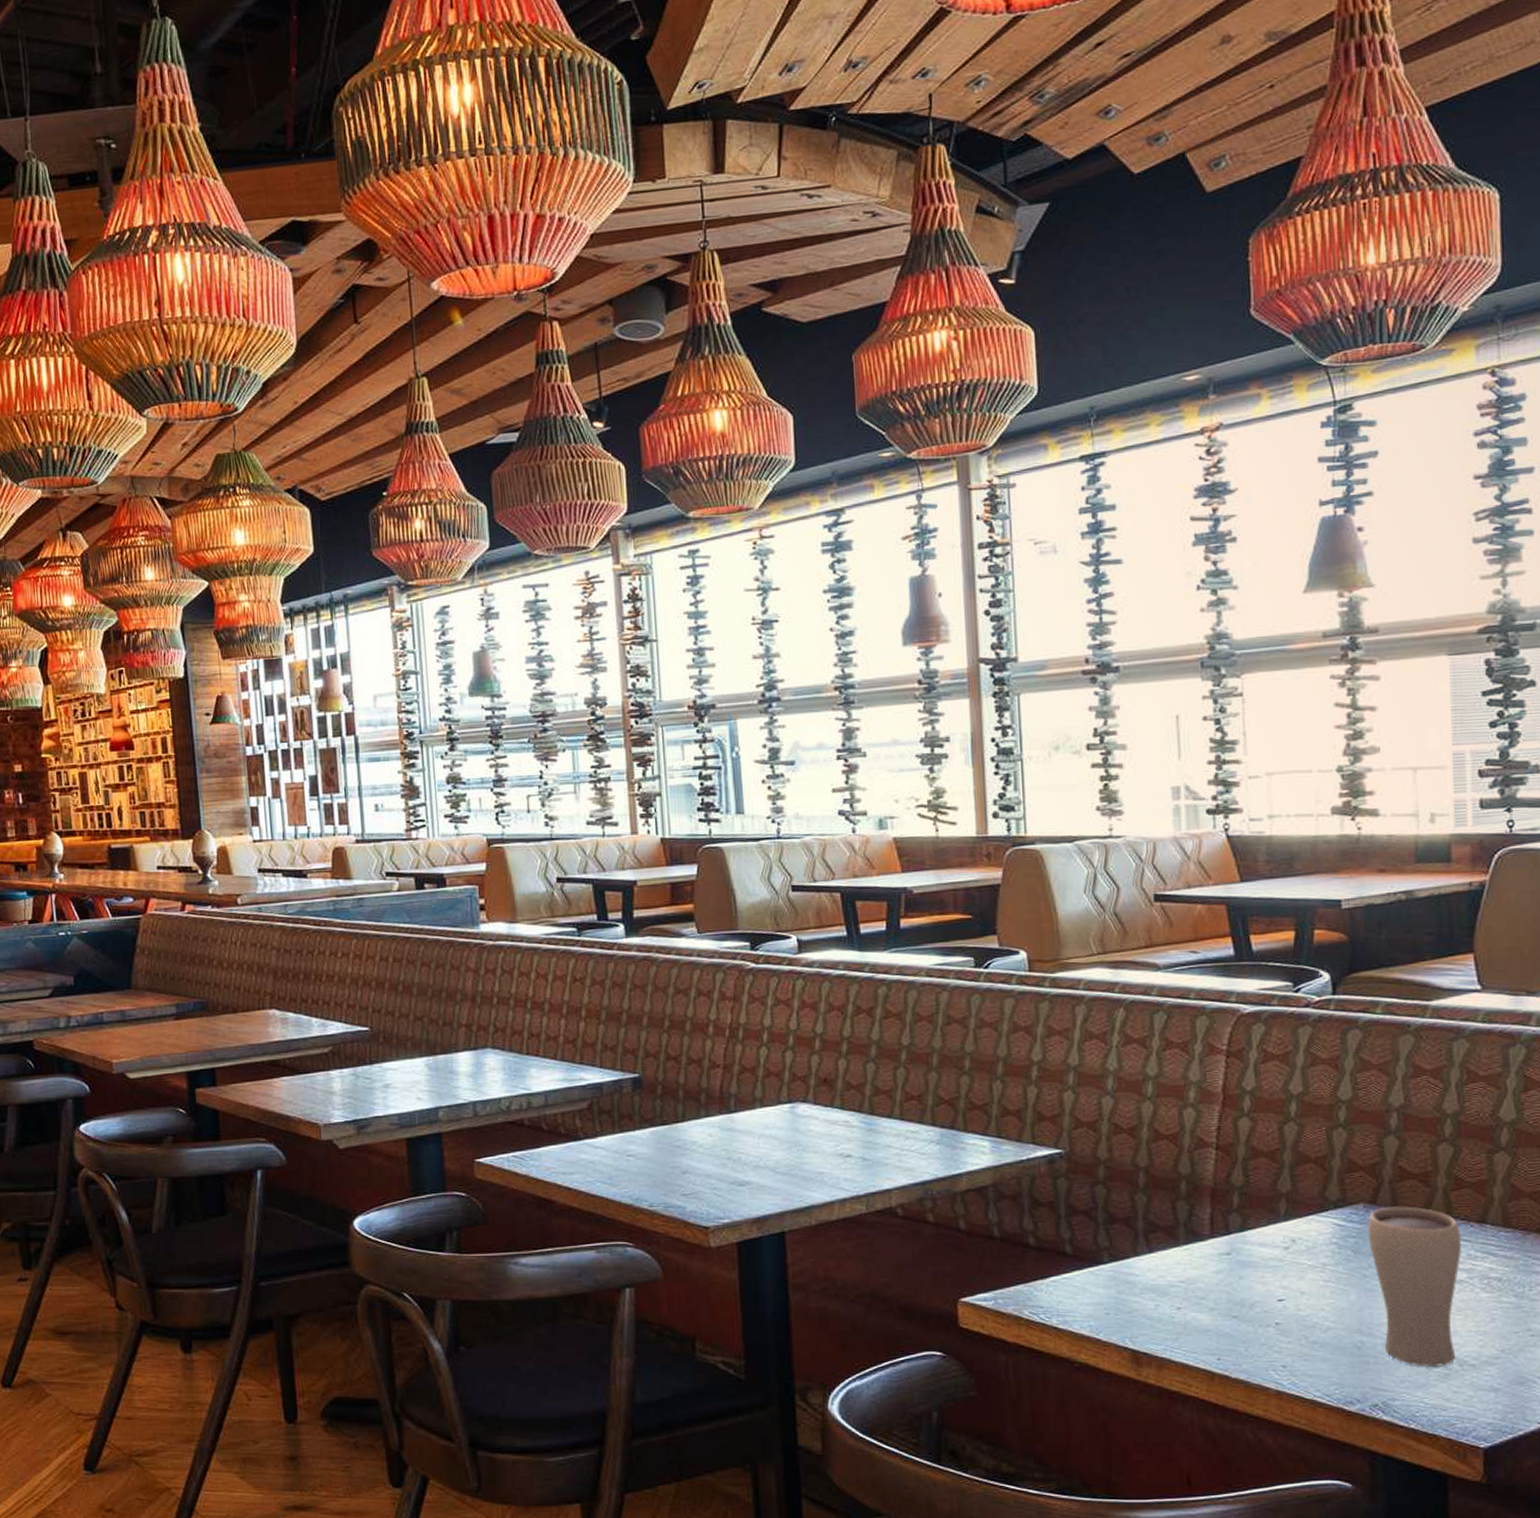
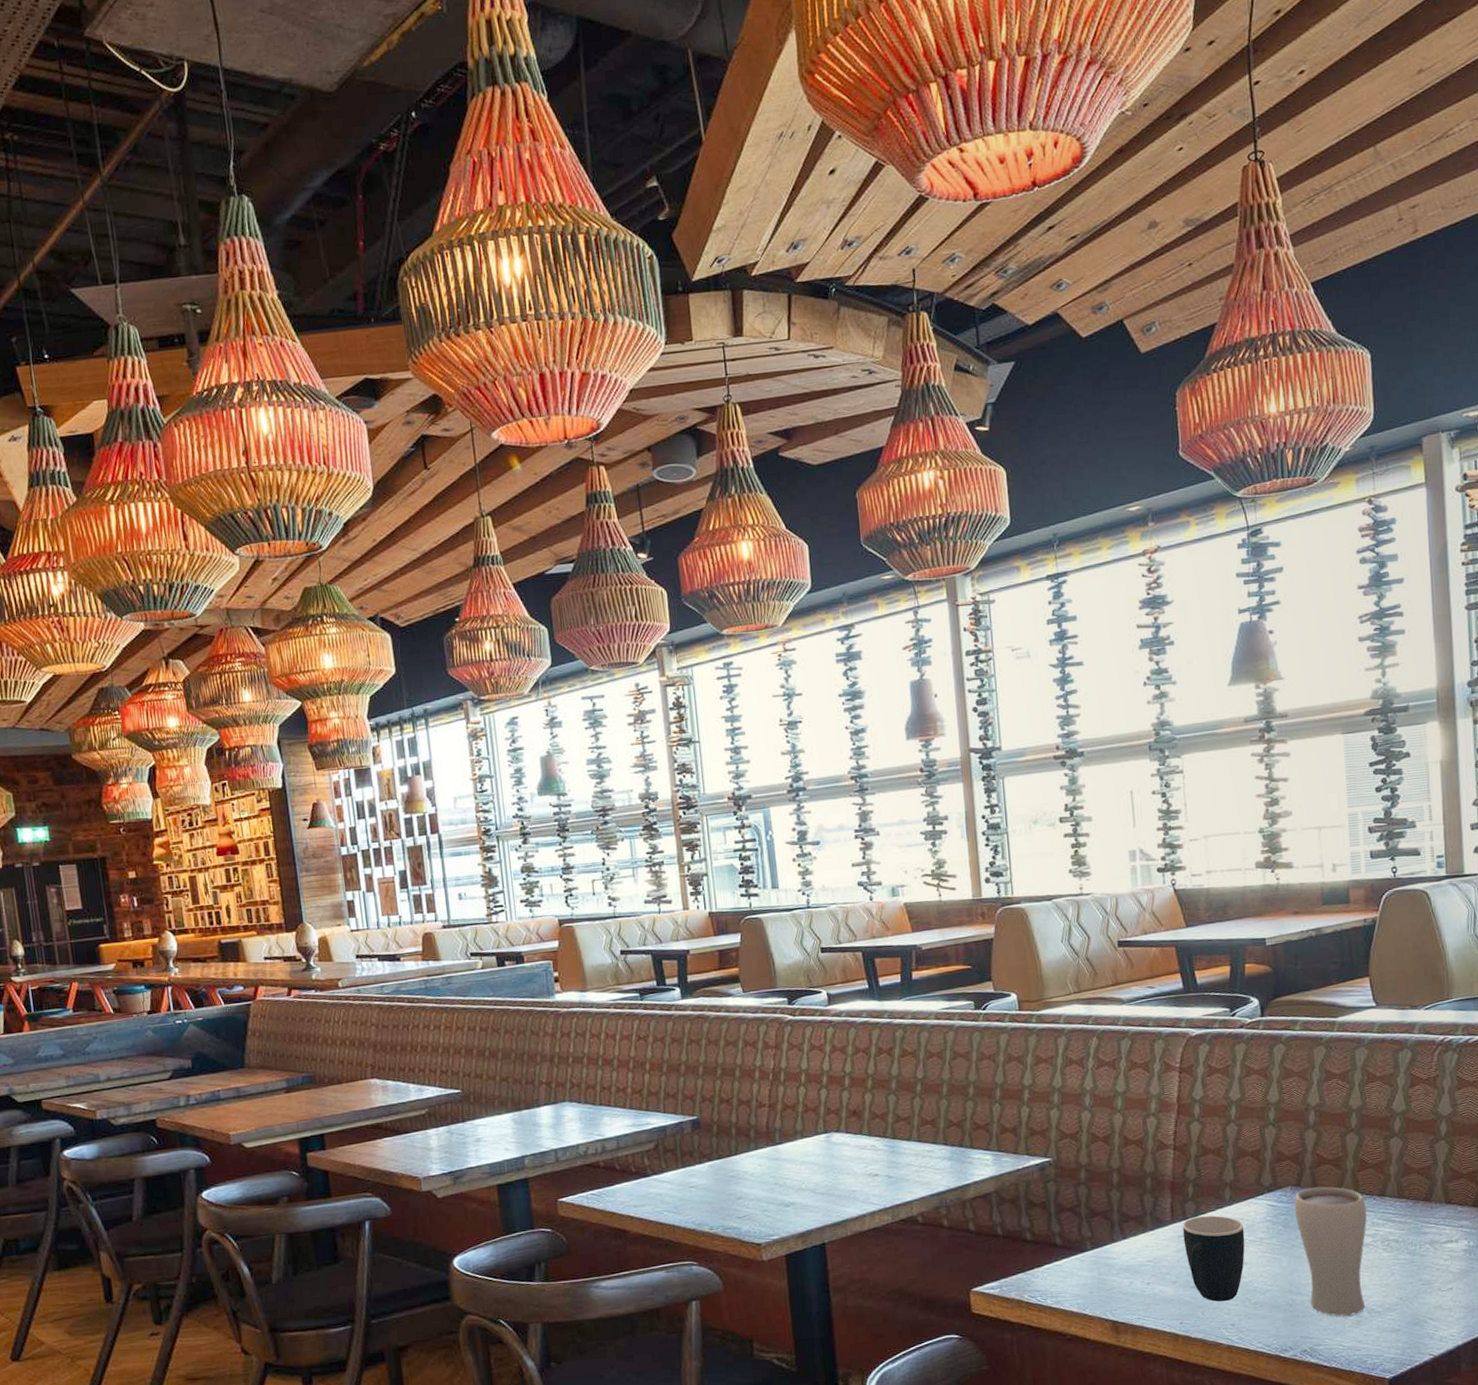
mug: none [1224,1232,1303,1338] -> present [1182,1215,1245,1302]

